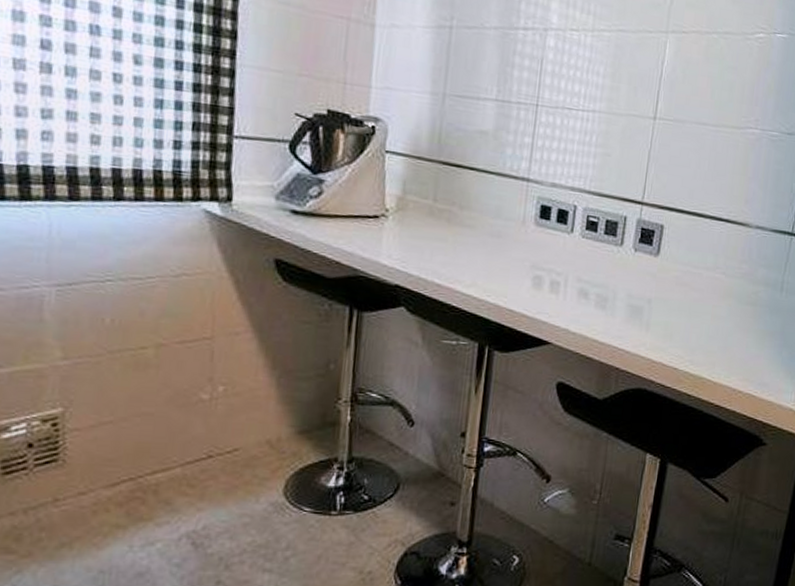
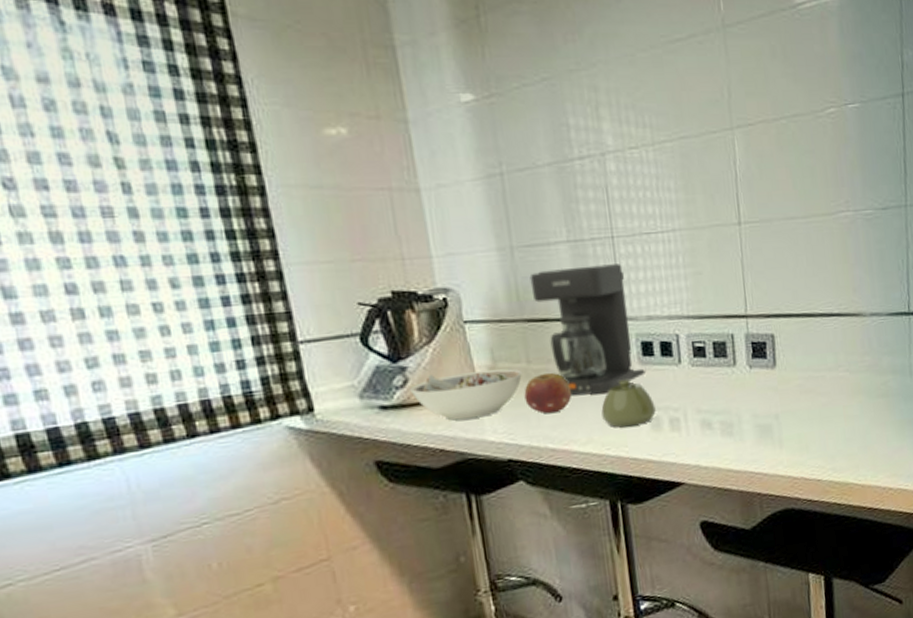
bowl: none [322,191,428,241] -> present [410,368,523,421]
fruit: none [423,213,468,253] -> present [524,372,572,414]
coffee maker: none [452,121,541,244] -> present [529,264,647,394]
sugar bowl: none [489,235,541,280] -> present [601,379,656,428]

